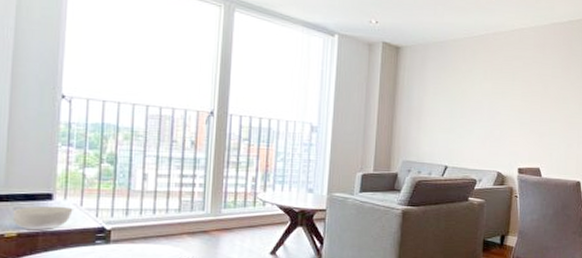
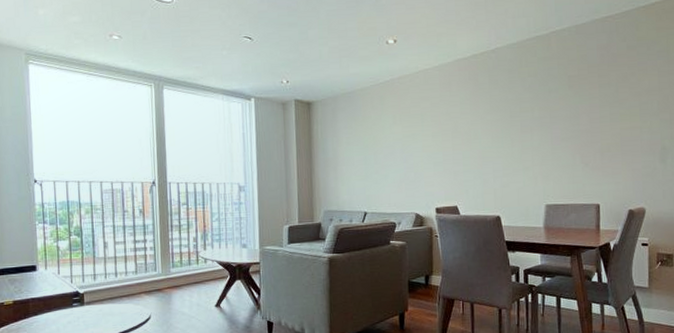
bowl: present [12,206,73,232] -> none [8,275,53,299]

